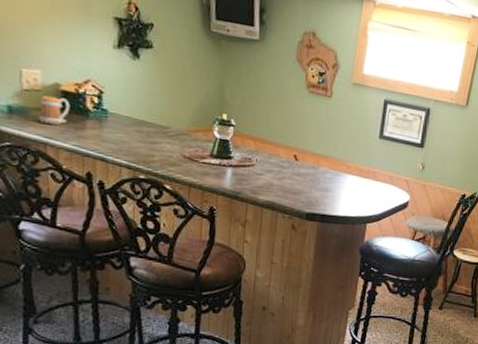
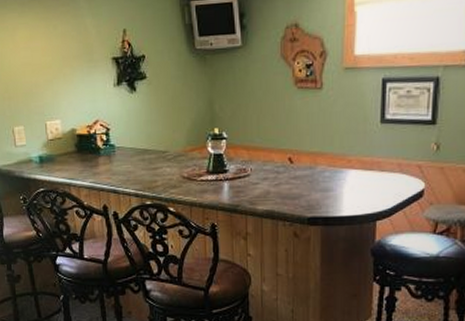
beer mug: present [39,95,70,126] -> none [62,141,85,168]

